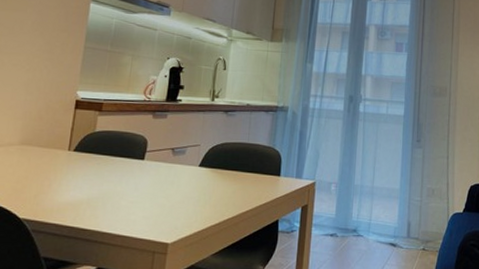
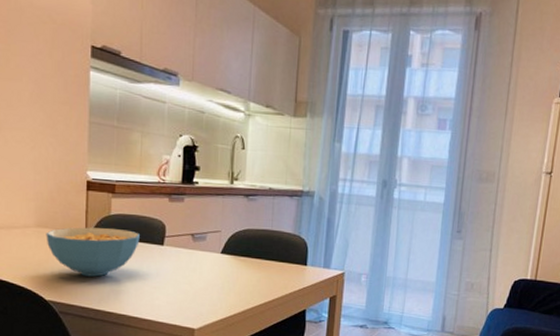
cereal bowl: none [28,144,122,193] -> present [46,227,140,277]

